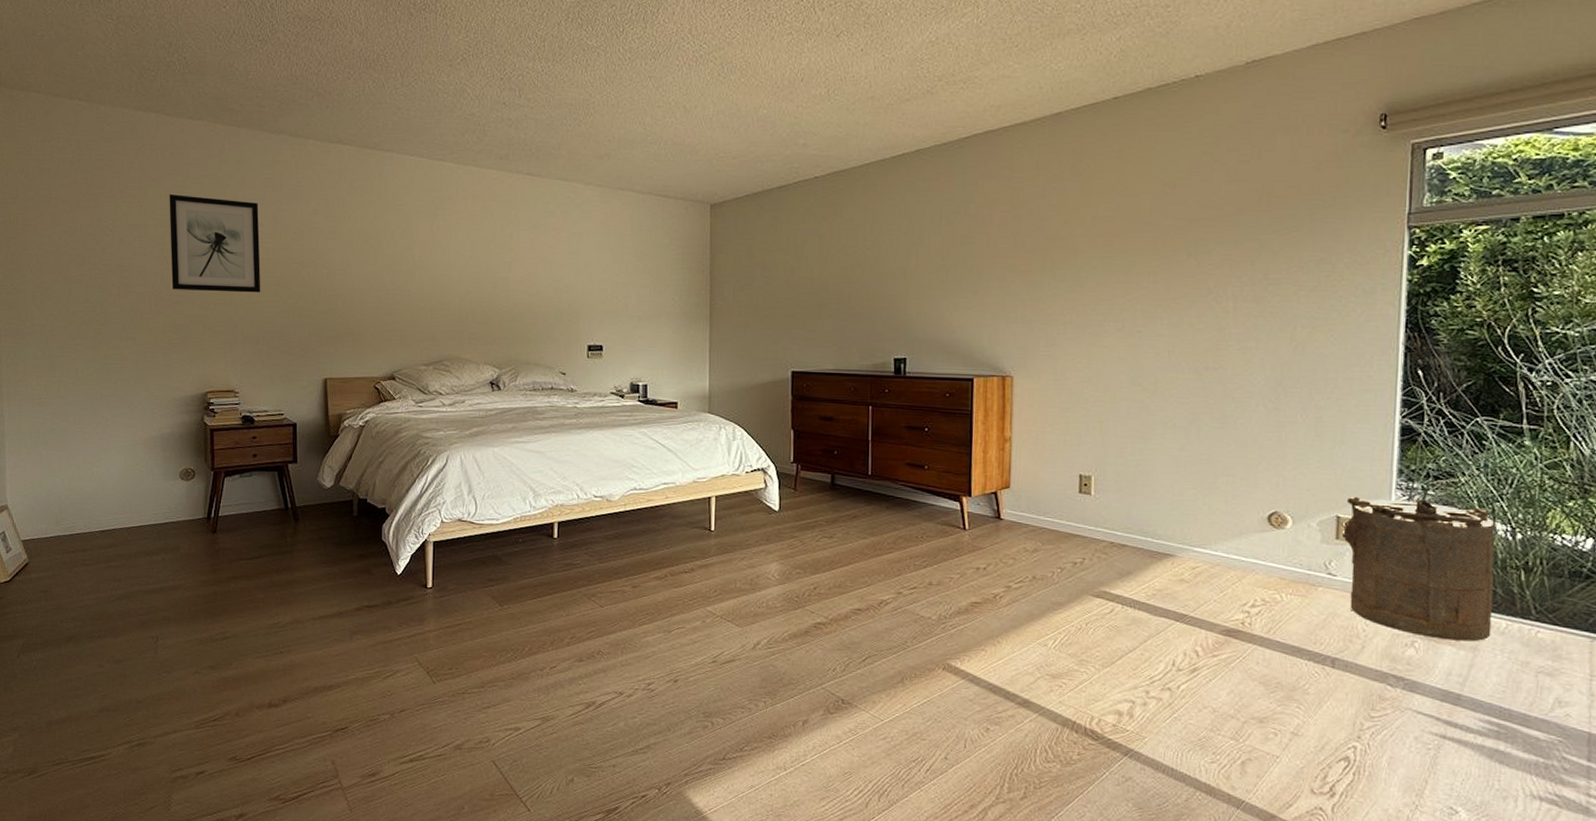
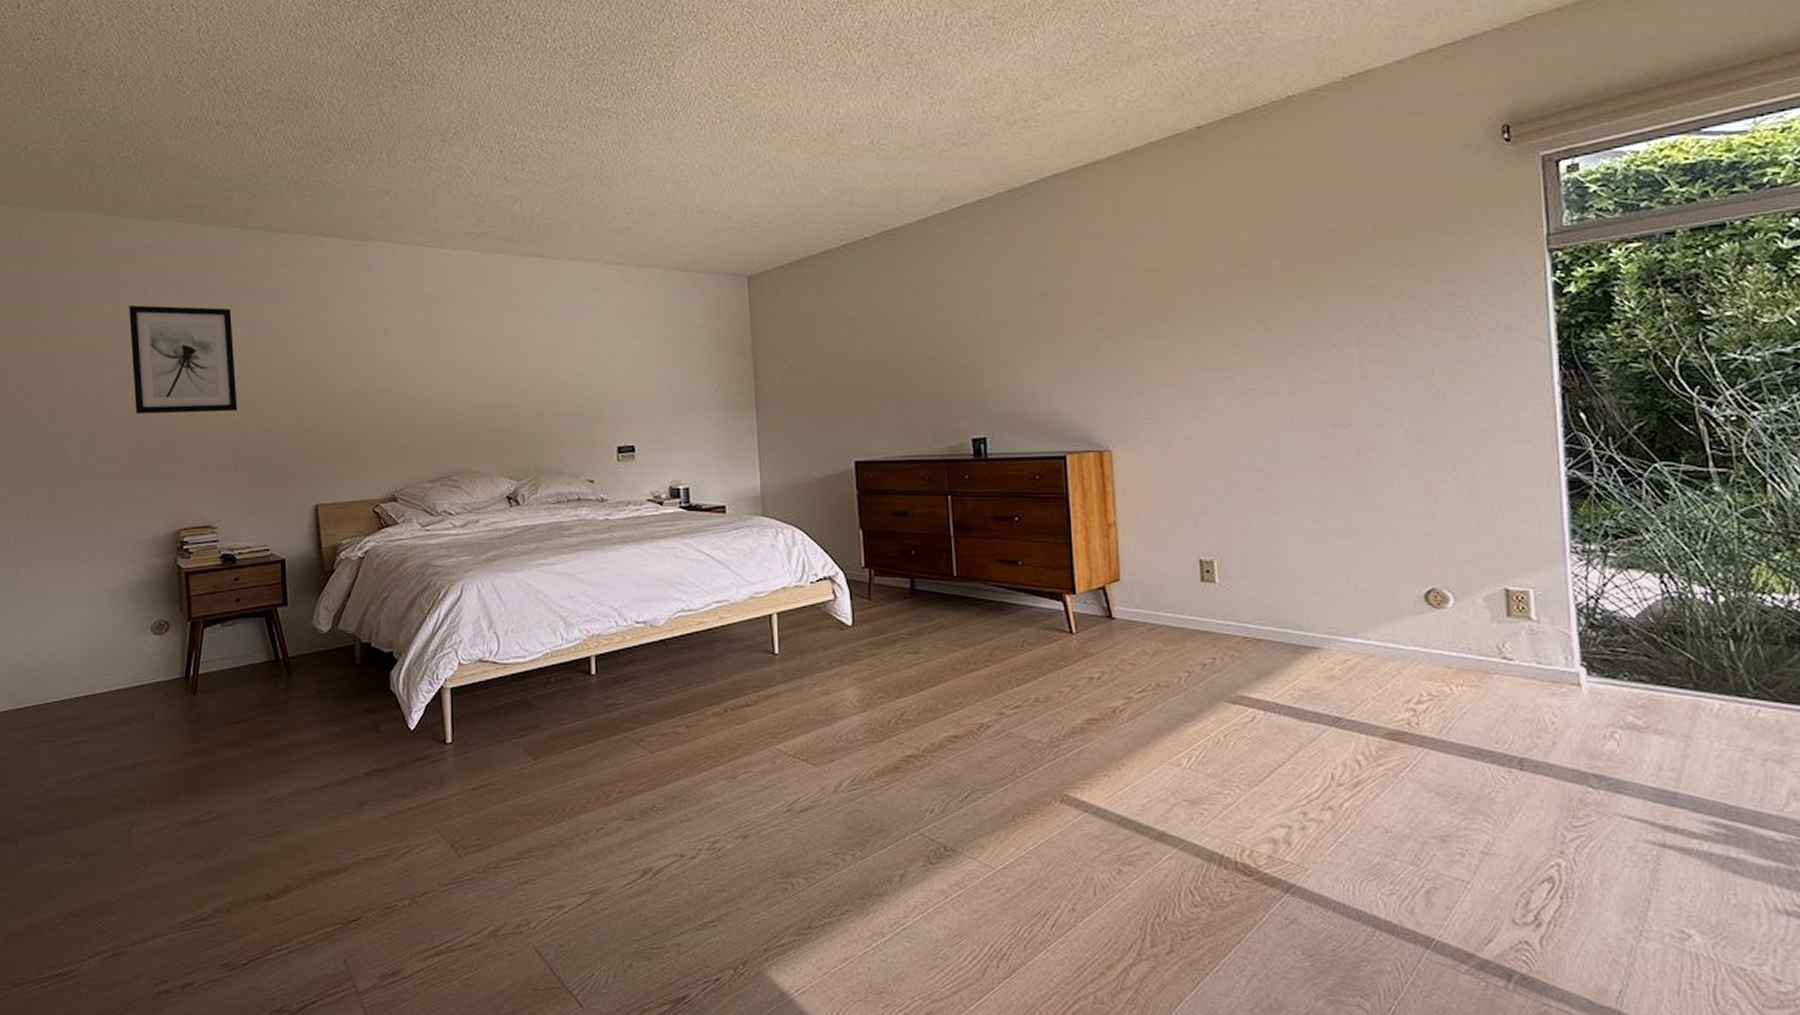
laundry hamper: present [1341,496,1495,642] -> none [1513,562,1704,728]

